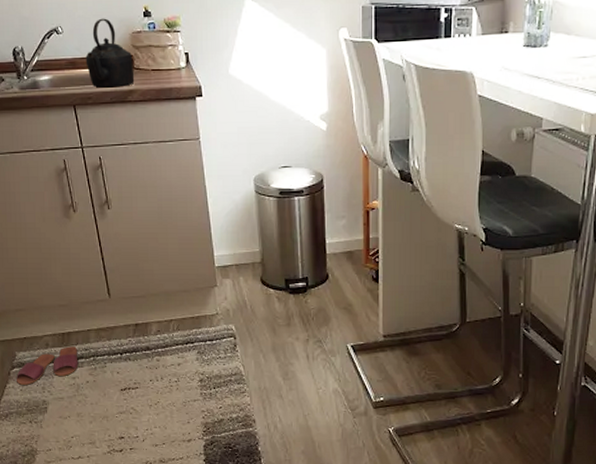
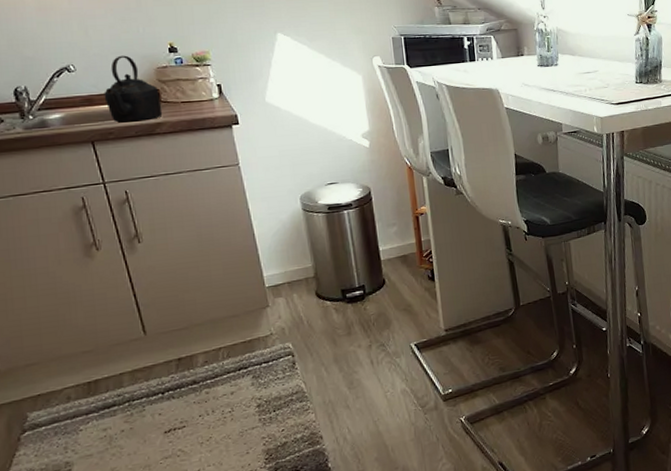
slippers: present [16,346,79,386] -> none [29,394,110,450]

